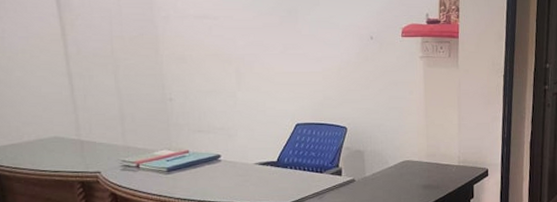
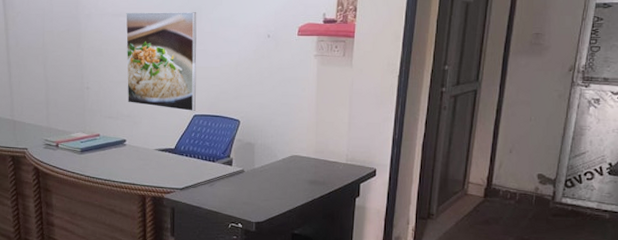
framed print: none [211,13,298,121] -> present [126,12,197,112]

